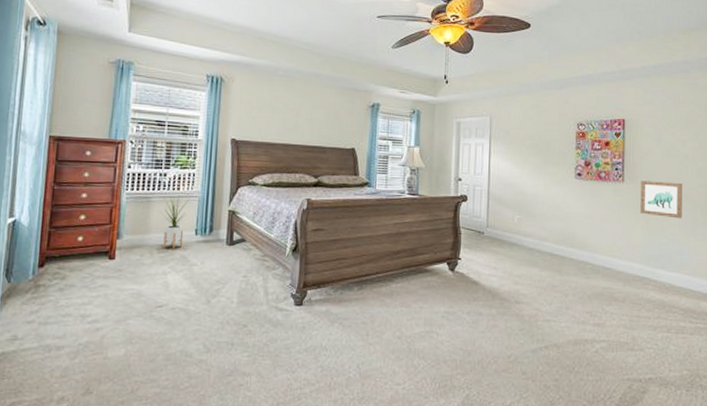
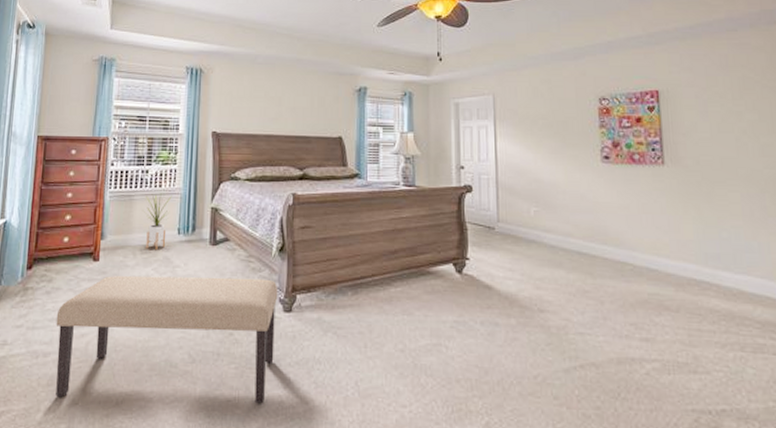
bench: none [69,273,291,387] -> present [56,275,278,404]
wall art: present [640,180,683,219] -> none [686,162,746,208]

